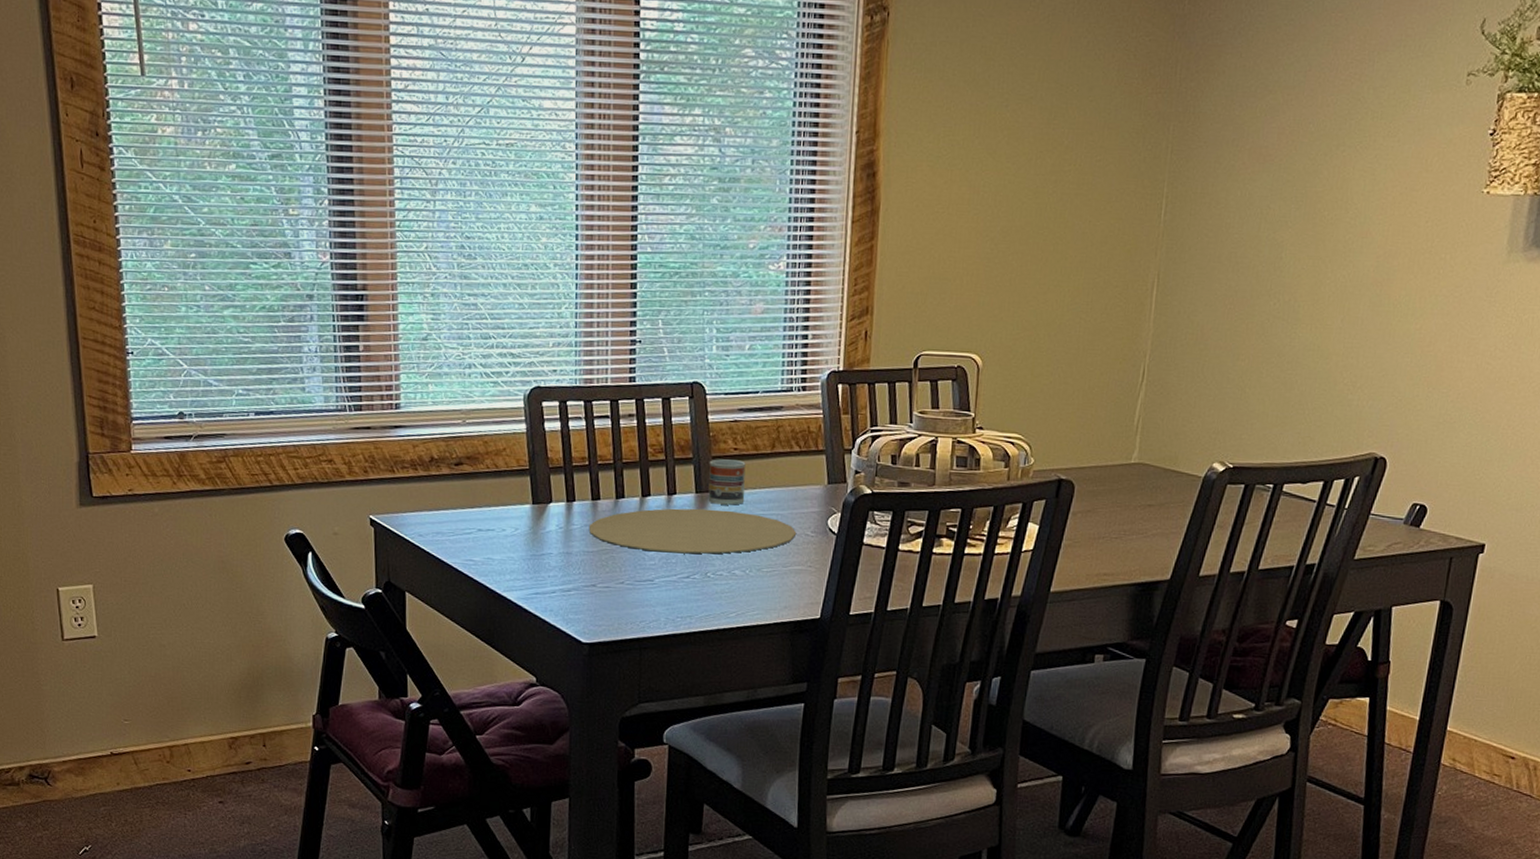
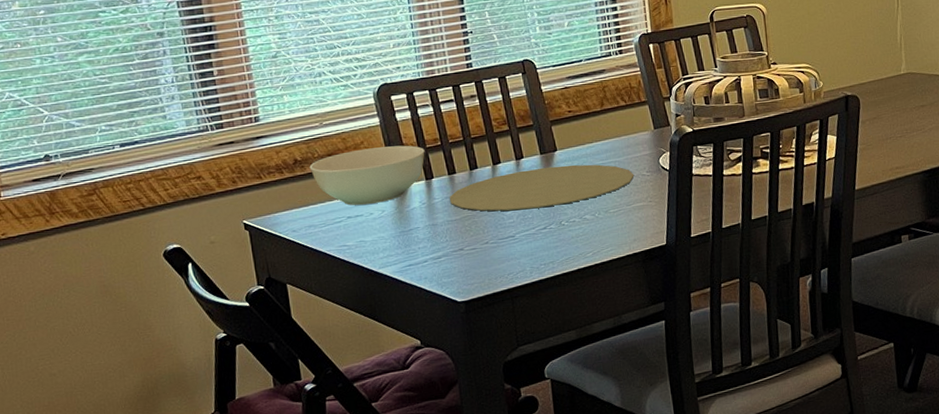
bowl: none [445,456,570,520] -> present [309,145,425,206]
cup: present [708,459,746,505] -> none [548,120,585,161]

